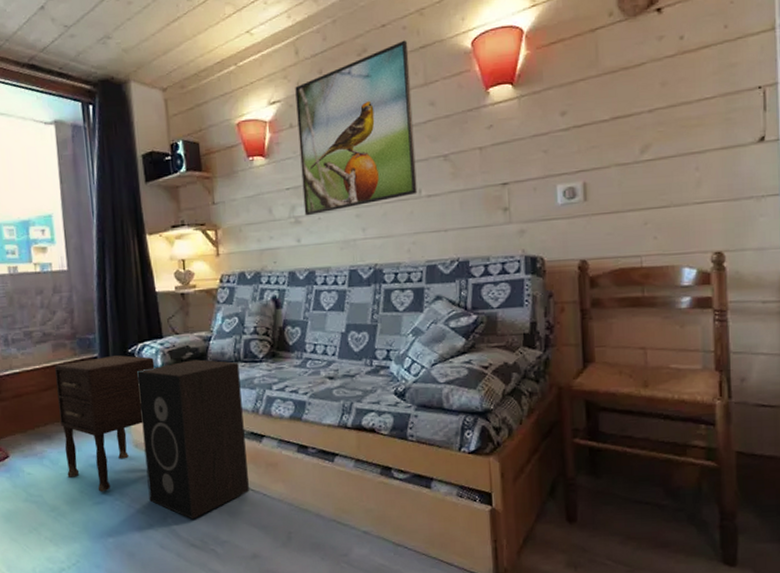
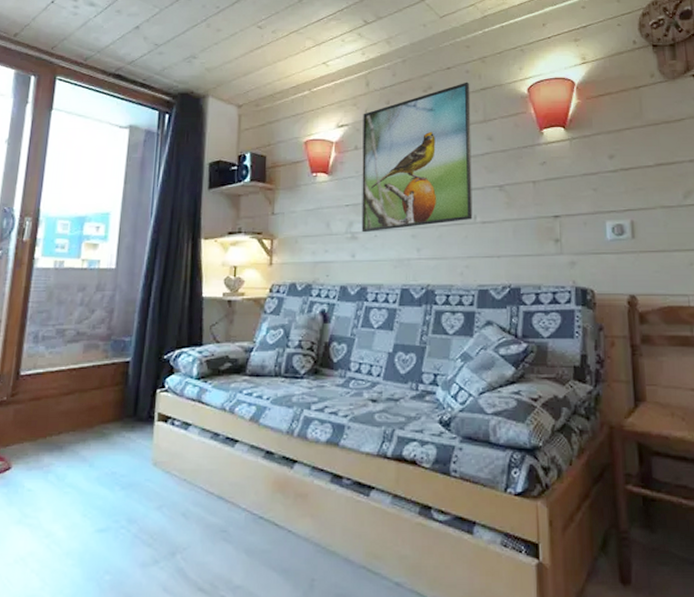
nightstand: present [55,355,155,492] -> none [72,361,190,517]
speaker: present [137,359,249,520] -> none [159,371,278,557]

